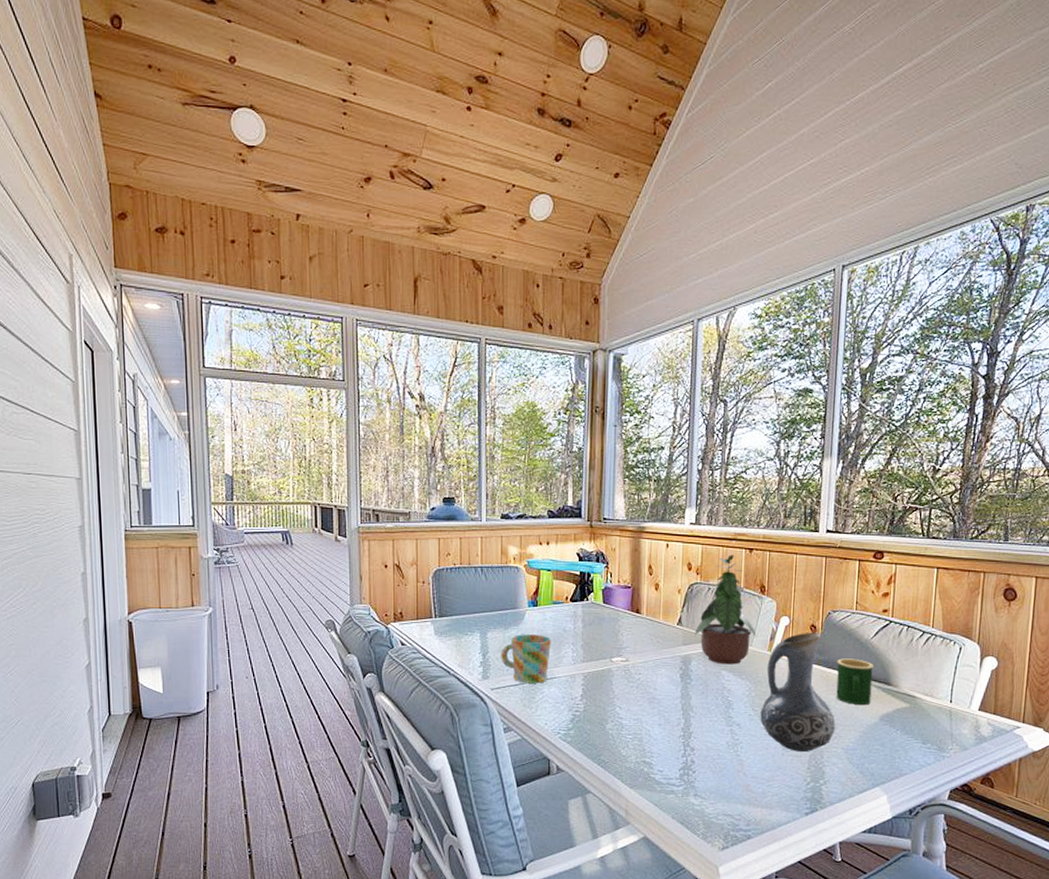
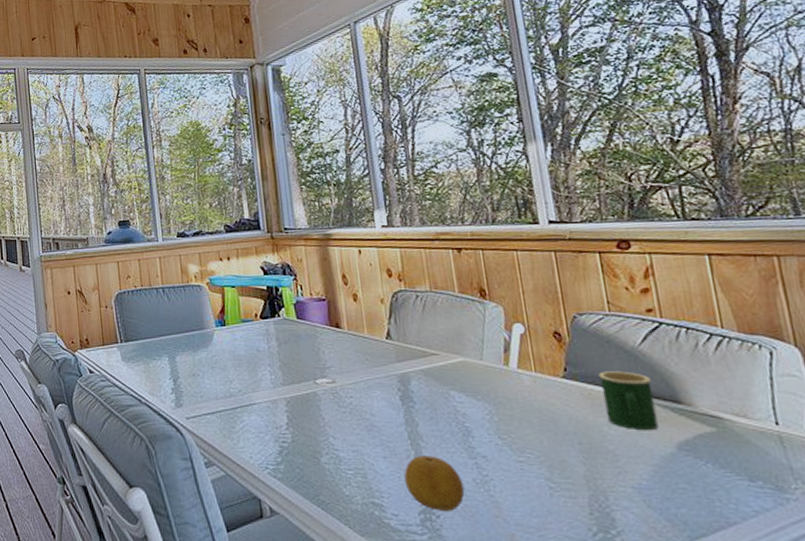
mug: present [501,634,551,683] -> none [192,356,247,411]
fruit: none [672,723,719,767] -> present [404,456,465,511]
potted plant: present [693,554,757,665] -> none [407,256,487,383]
pitcher: present [760,632,836,752] -> none [506,340,617,491]

